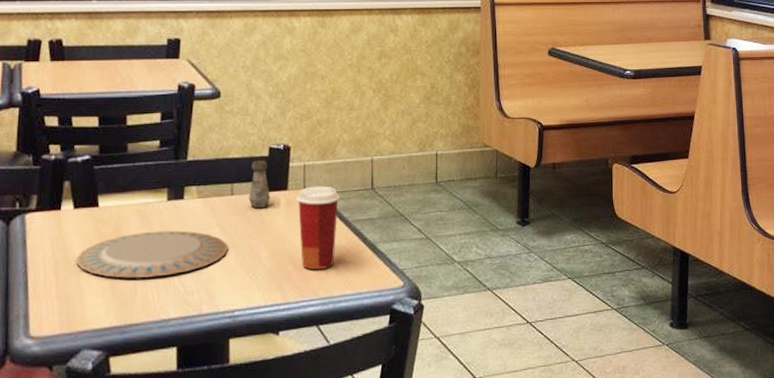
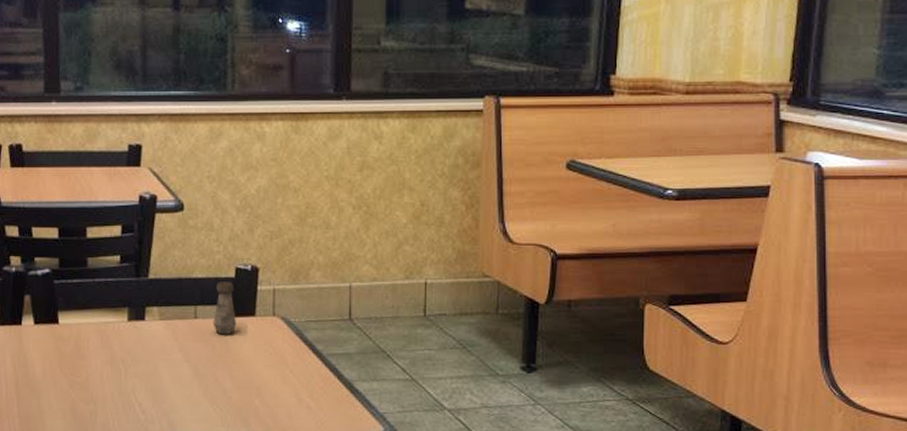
plate: present [76,230,228,279] -> none [37,353,191,403]
paper cup: present [296,186,340,270] -> none [264,313,313,407]

